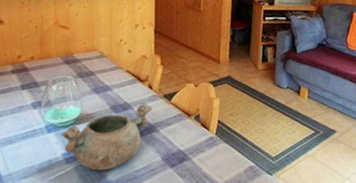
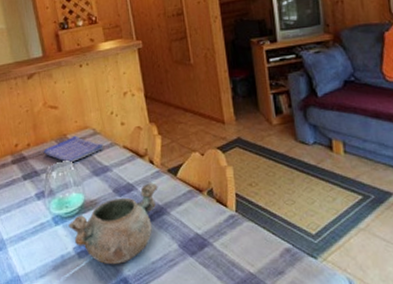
dish towel: none [46,55,108,79] -> present [43,135,103,163]

